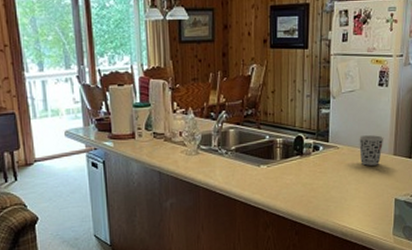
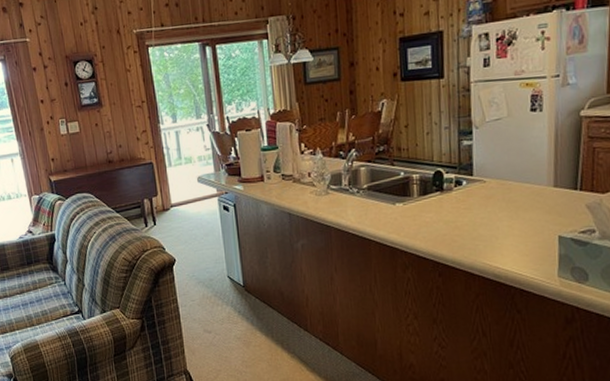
cup: present [359,135,384,166] -> none [509,165,541,200]

